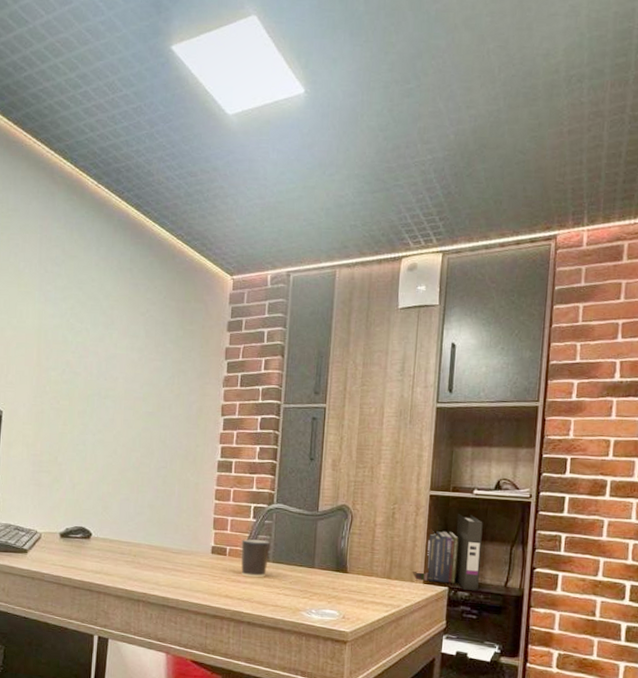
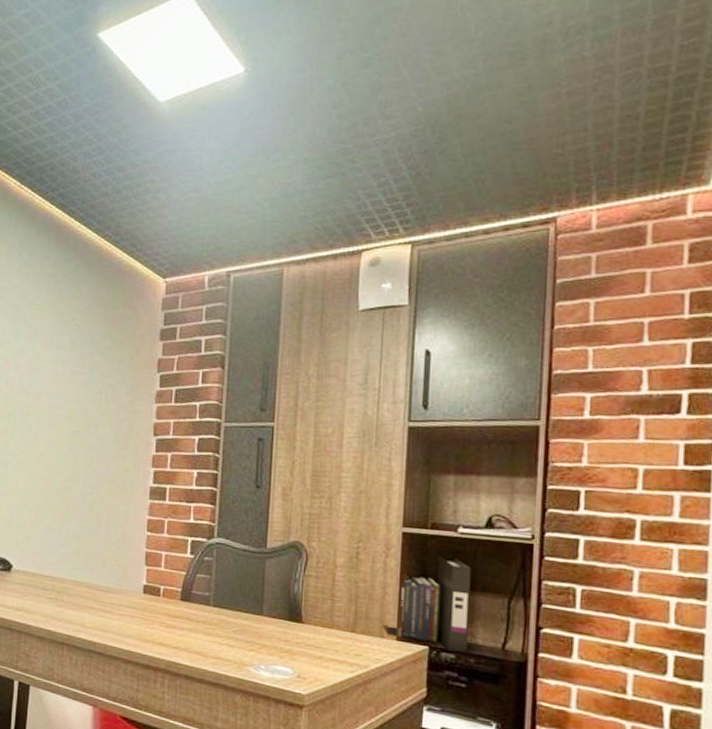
mug: present [241,539,271,578] -> none [177,578,211,625]

